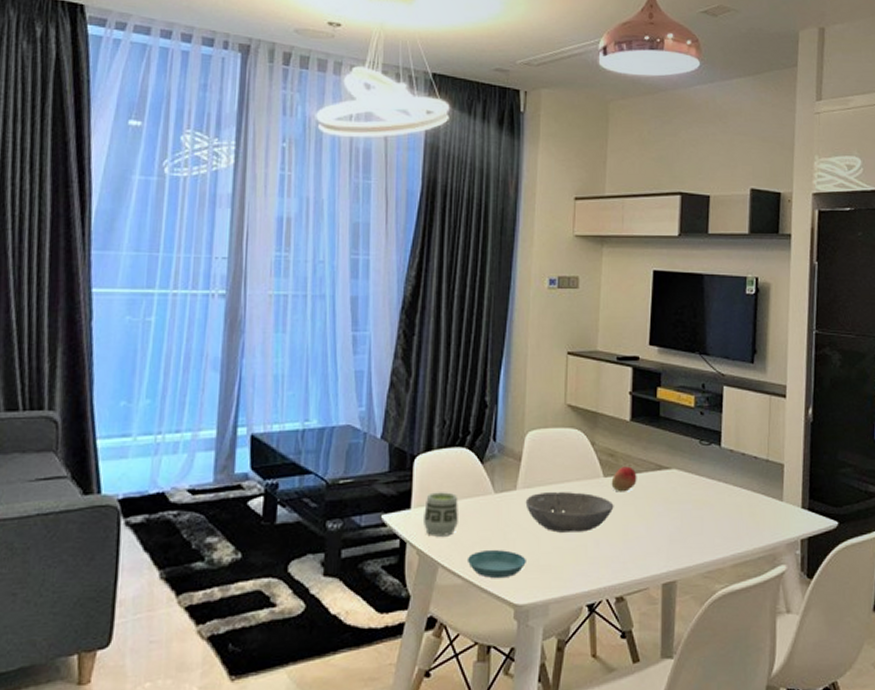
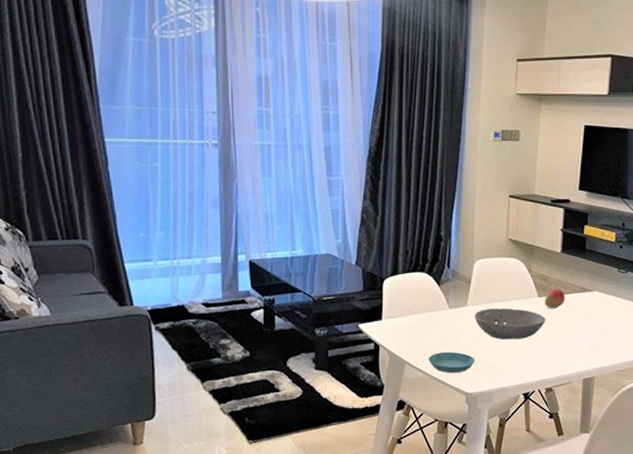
cup: present [422,492,458,537] -> none [391,307,420,341]

